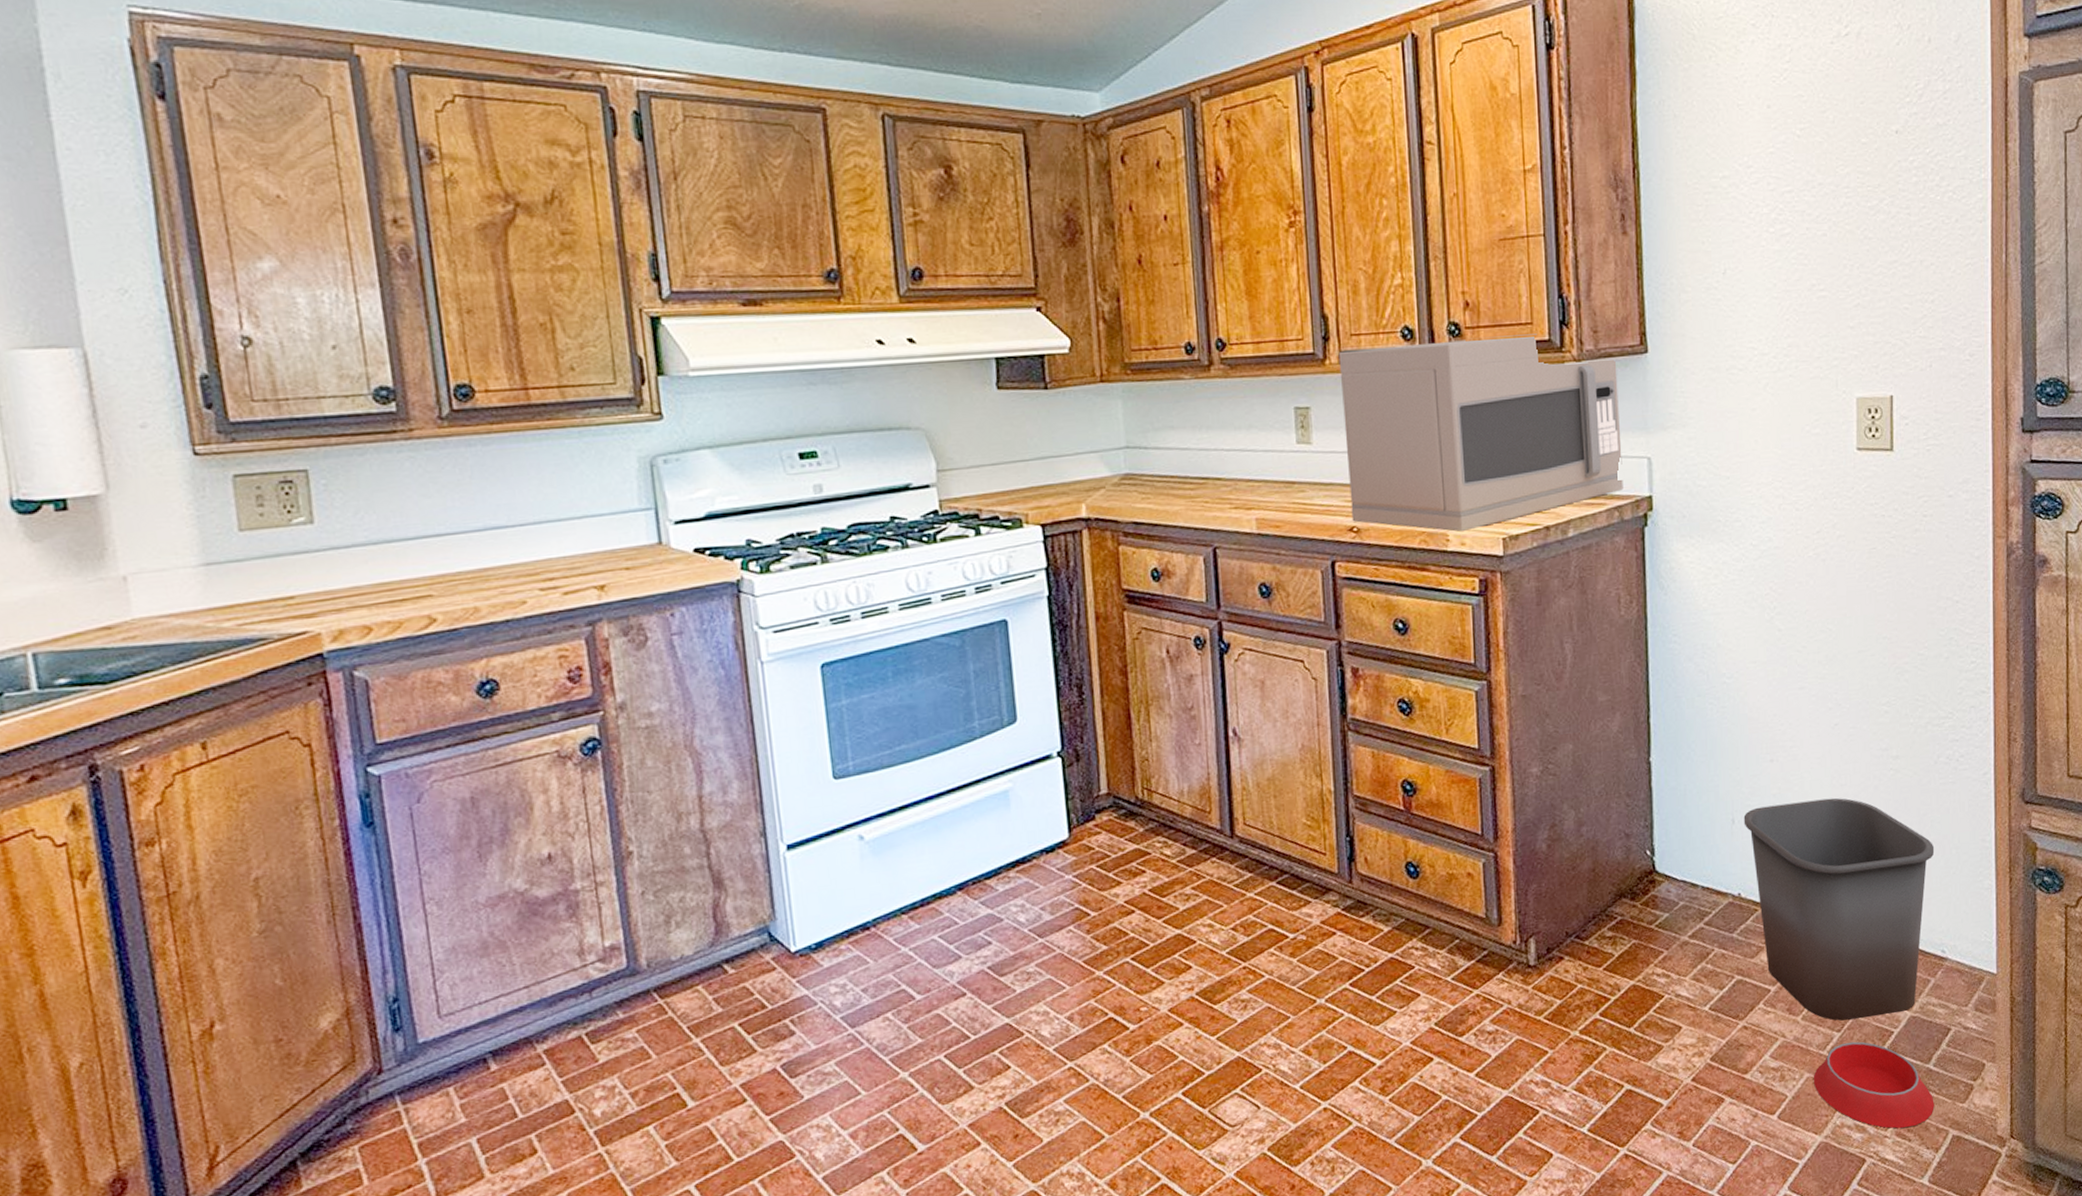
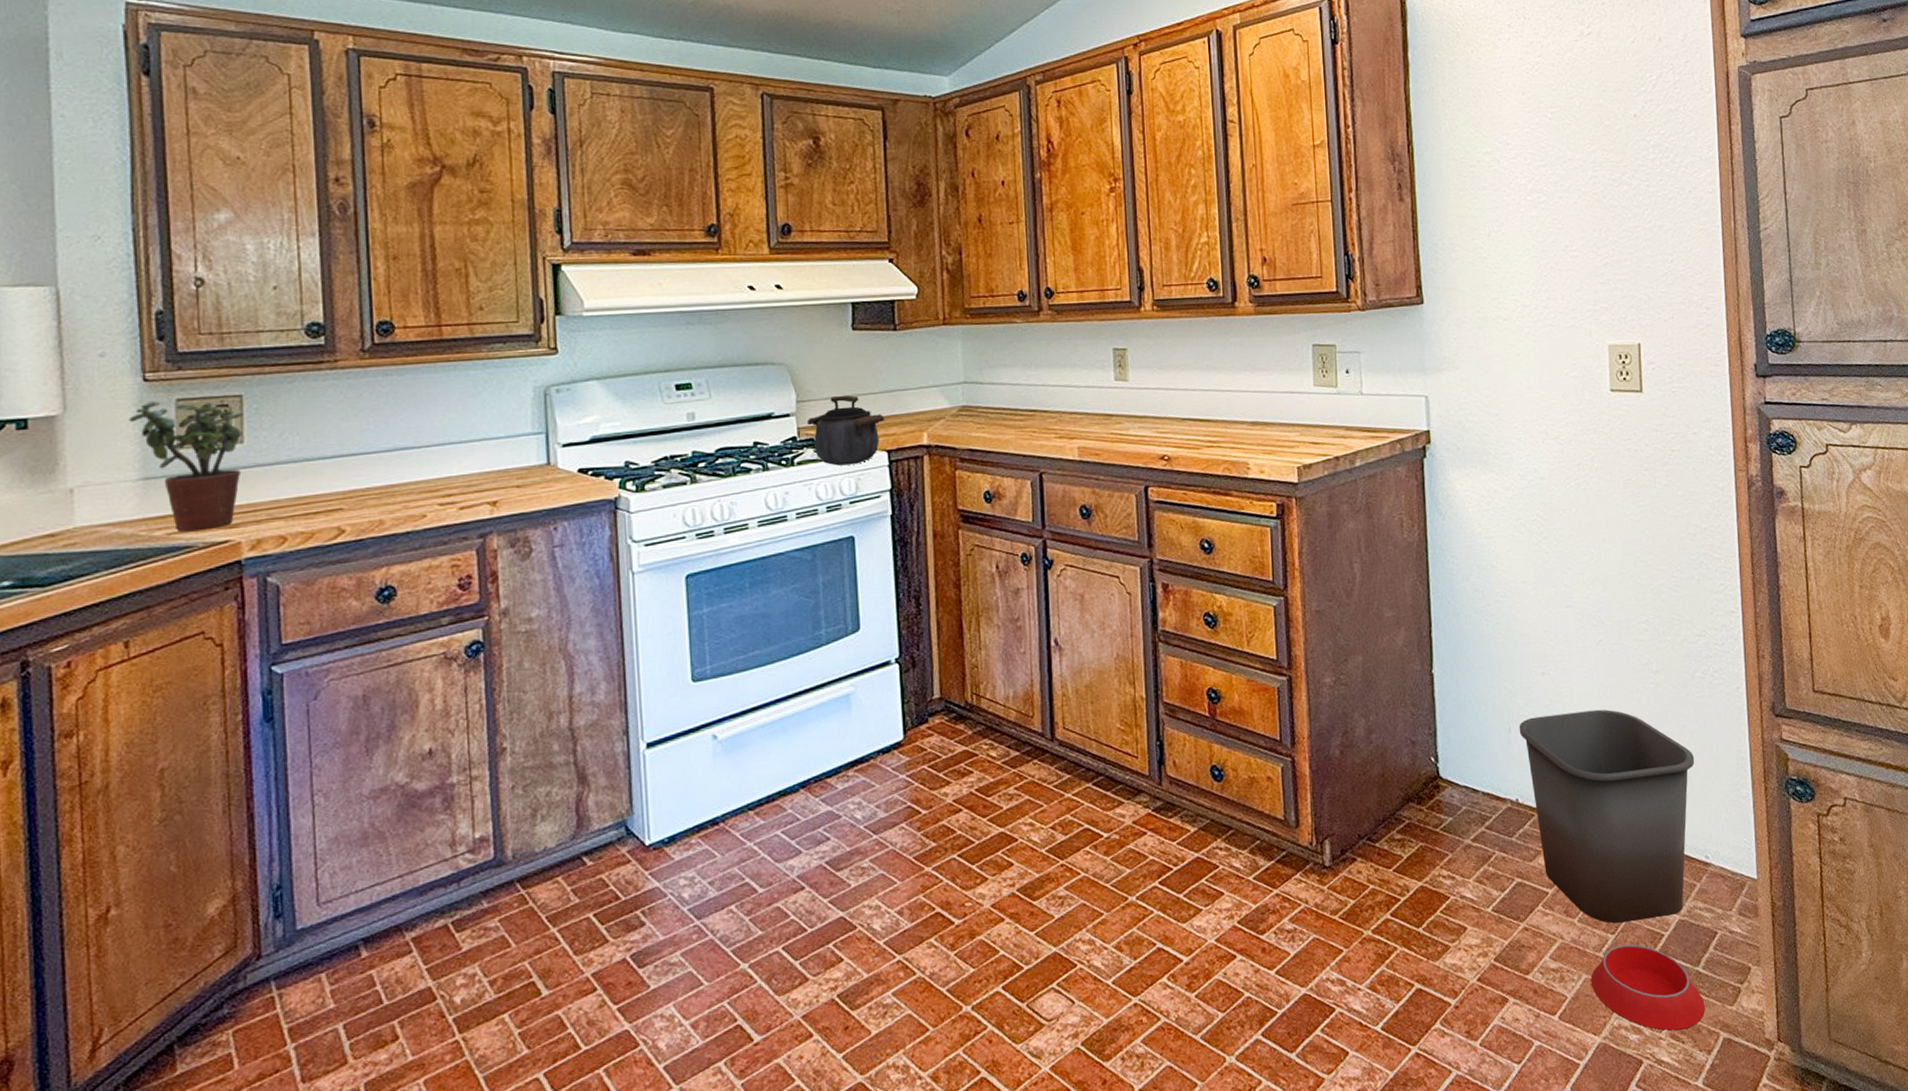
potted plant: none [181,477,315,624] -> present [129,400,243,533]
kettle: none [950,462,1038,542] -> present [807,395,885,466]
microwave: present [1338,334,1623,533] -> none [1152,286,1404,462]

